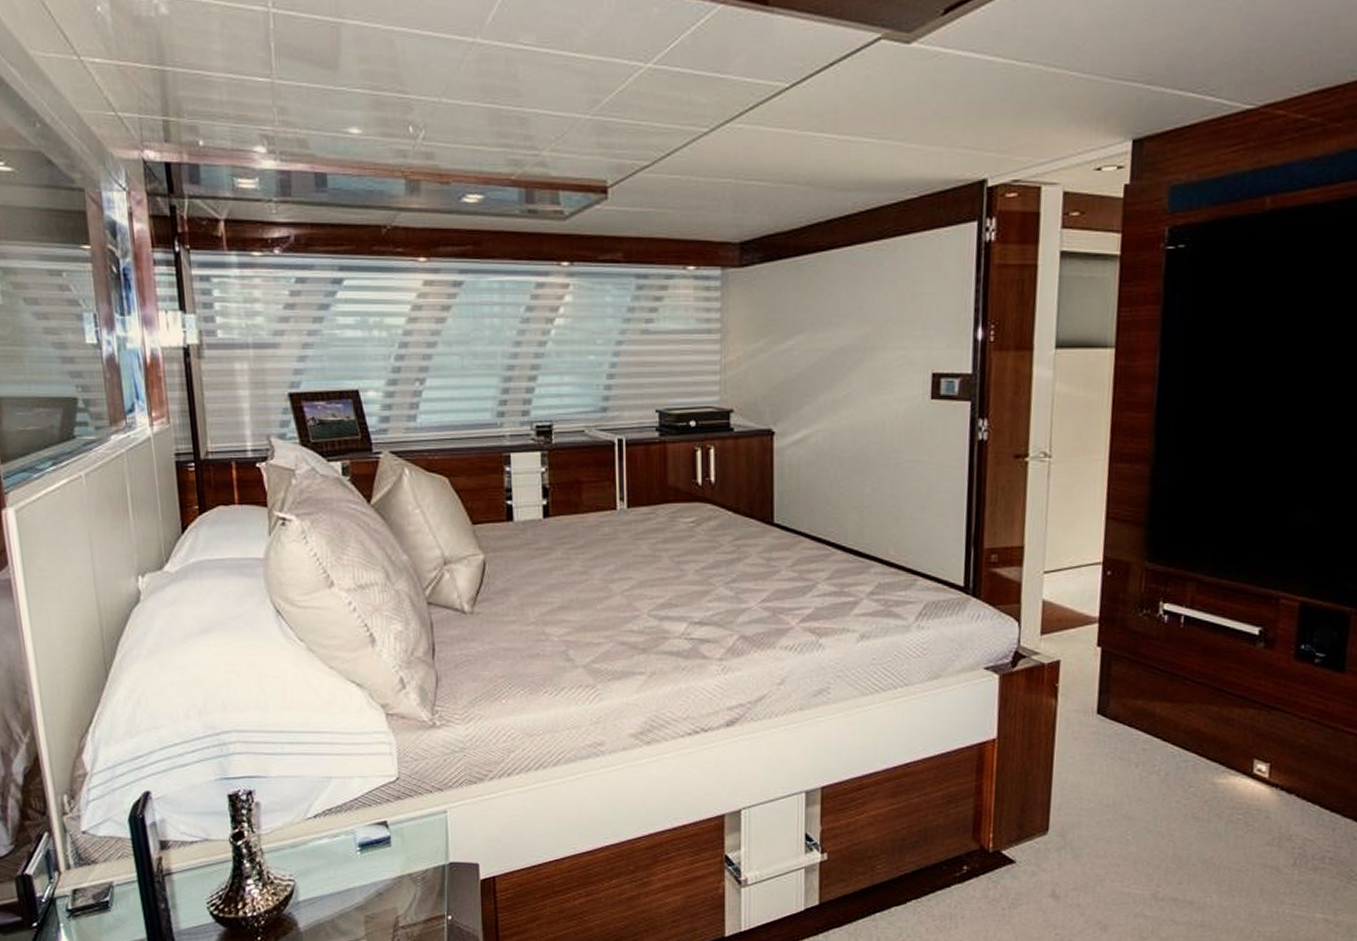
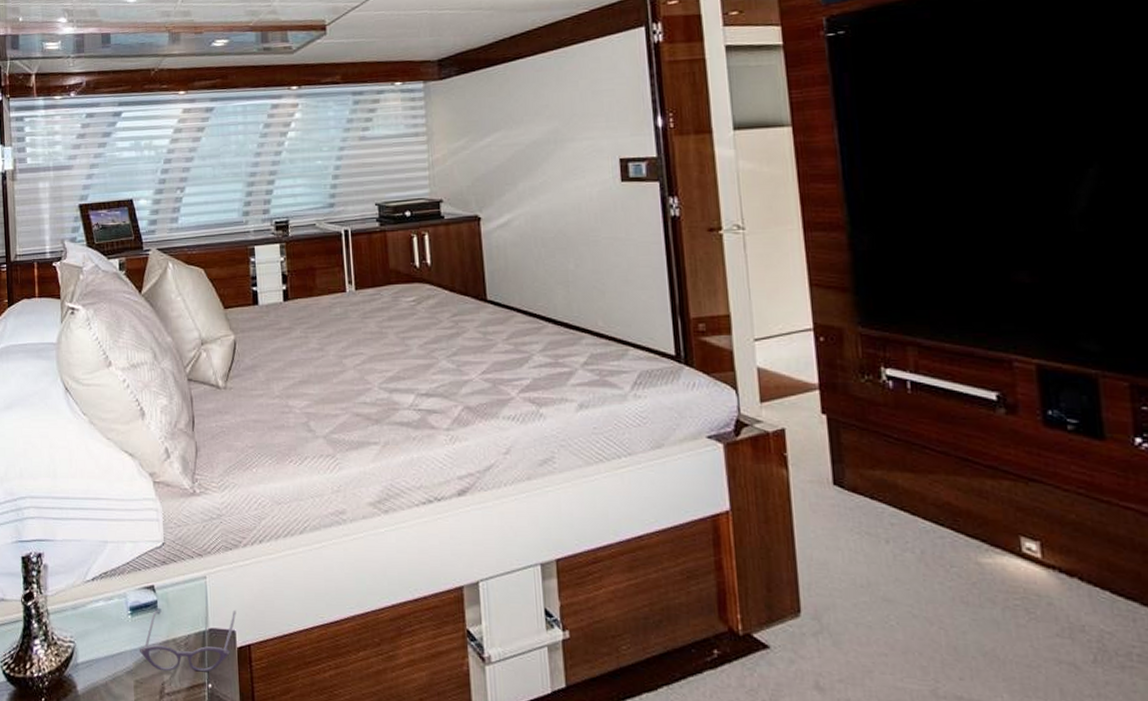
eyeglasses: none [369,843,480,906] -> present [139,608,237,672]

